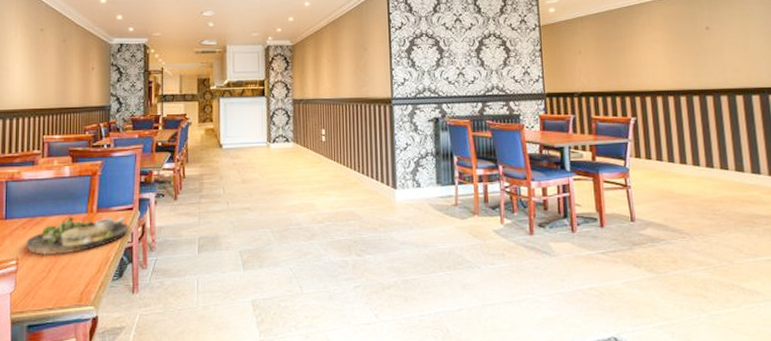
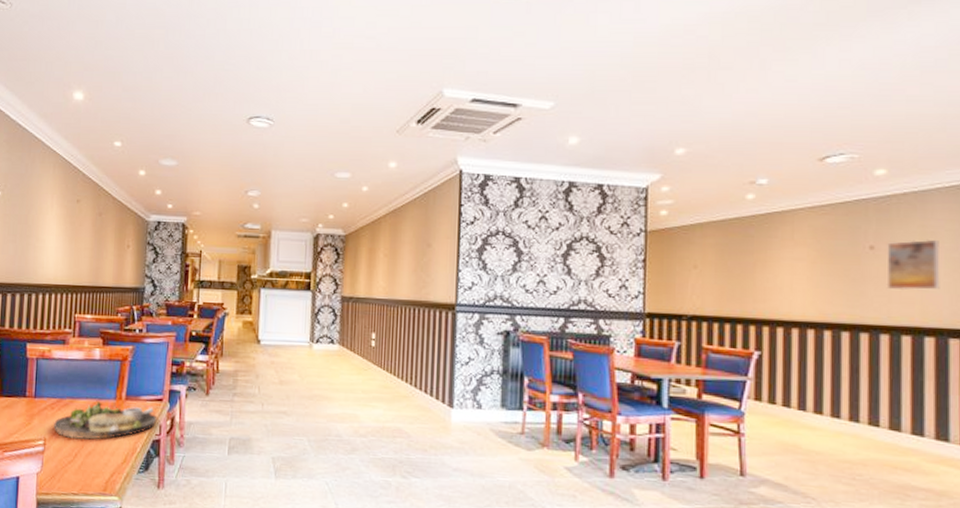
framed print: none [717,19,758,60] -> present [886,239,940,291]

